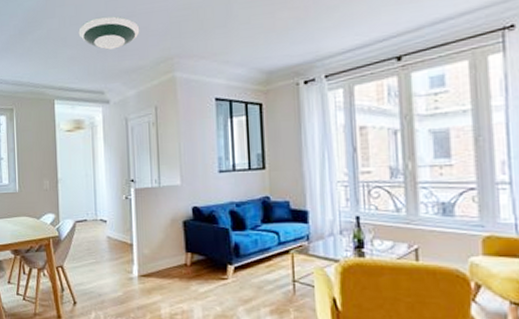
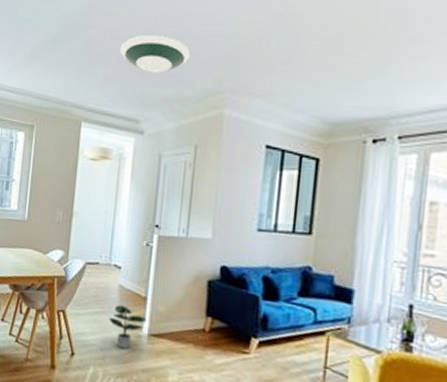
potted plant: none [102,254,134,292] -> present [109,304,146,349]

